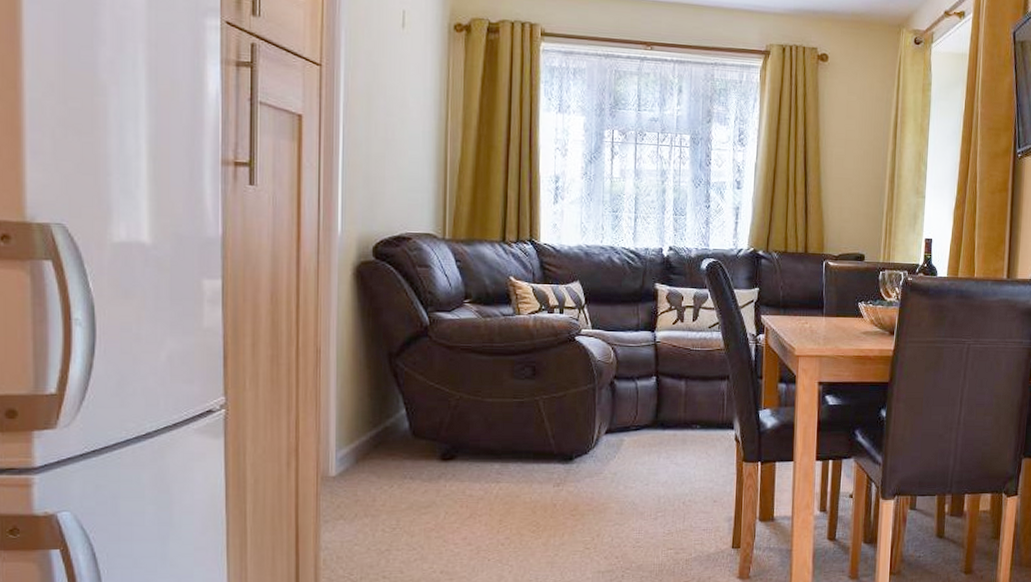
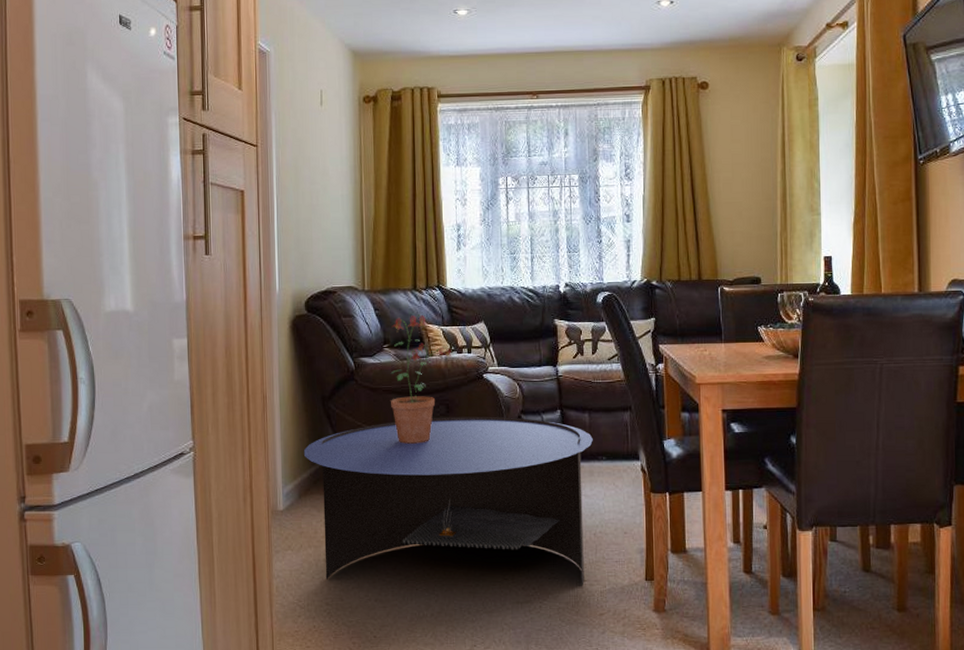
coffee table: none [364,380,688,555] -> present [304,416,593,586]
potted plant: none [470,269,541,407] -> present [390,314,451,444]

